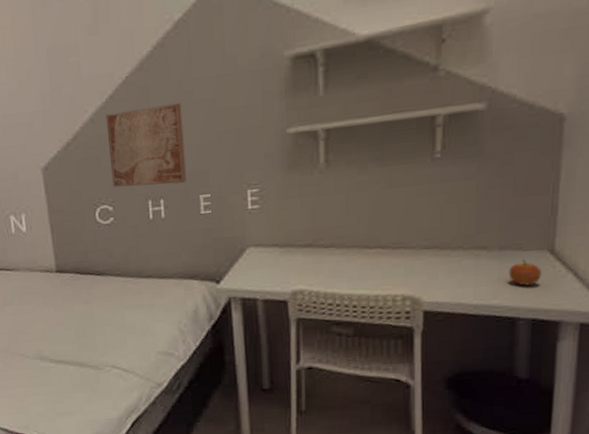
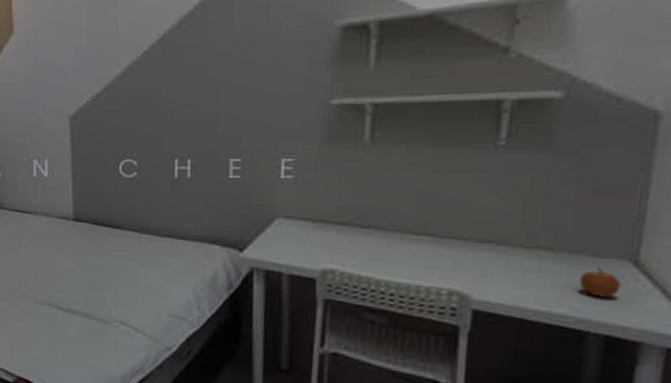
wall art: present [105,103,186,188] -> none [139,64,219,145]

